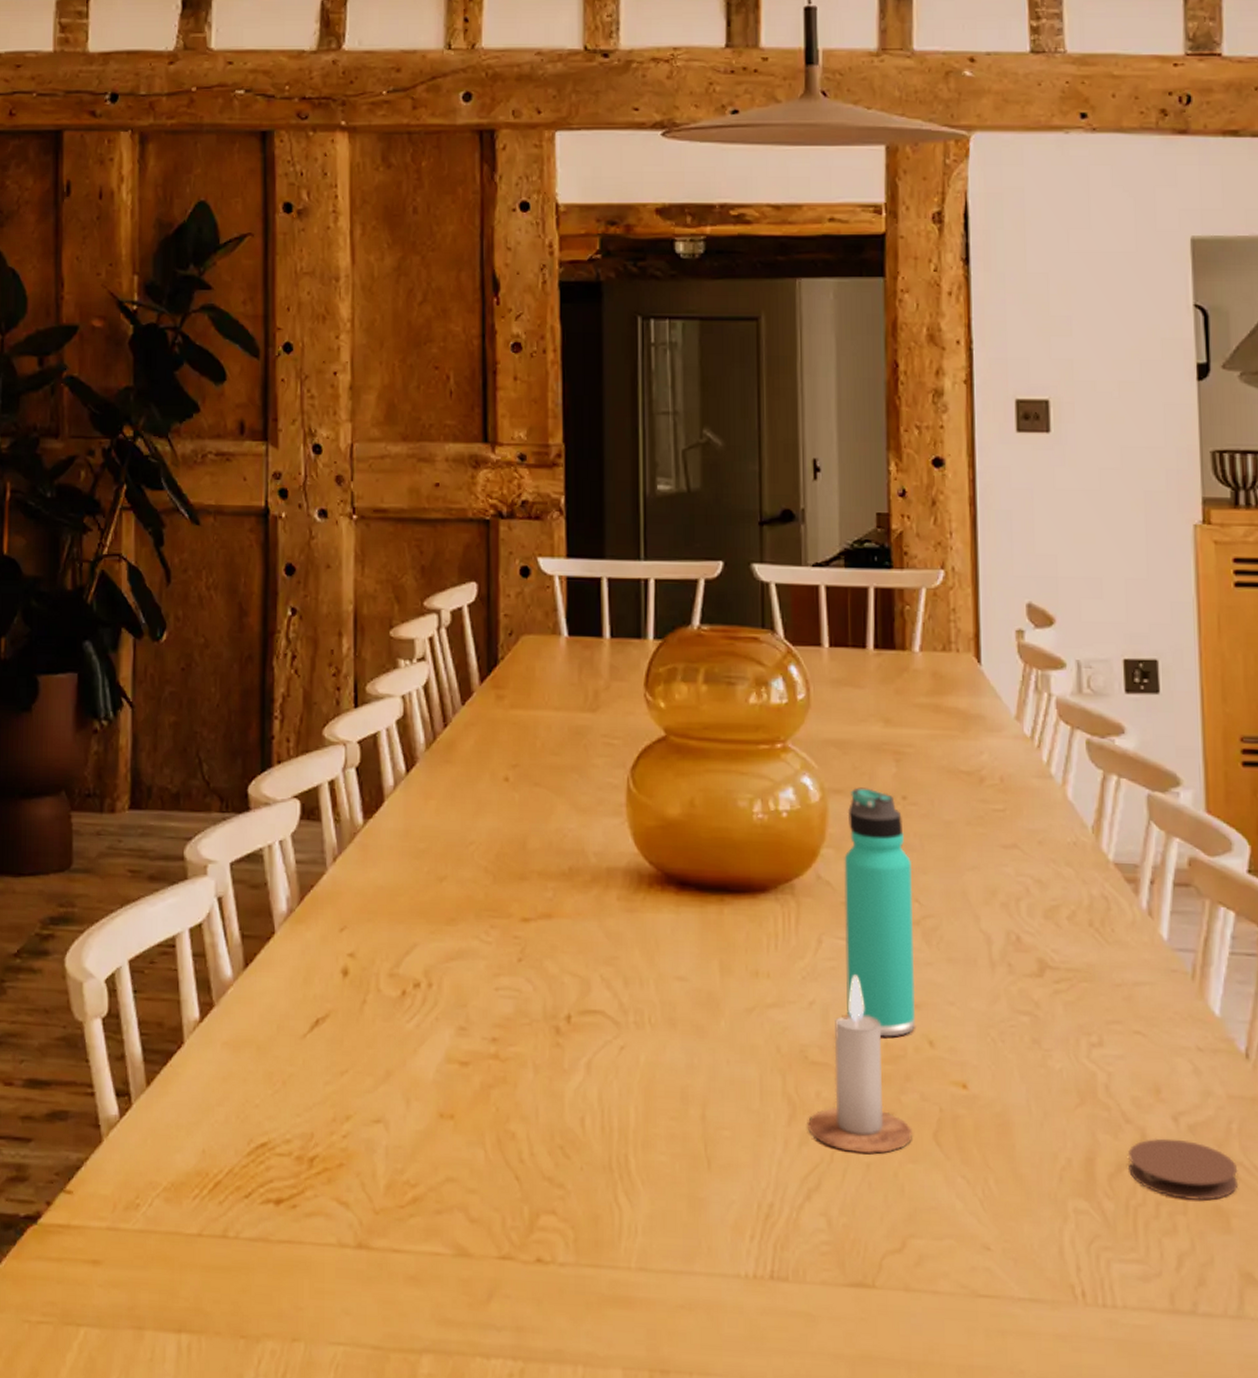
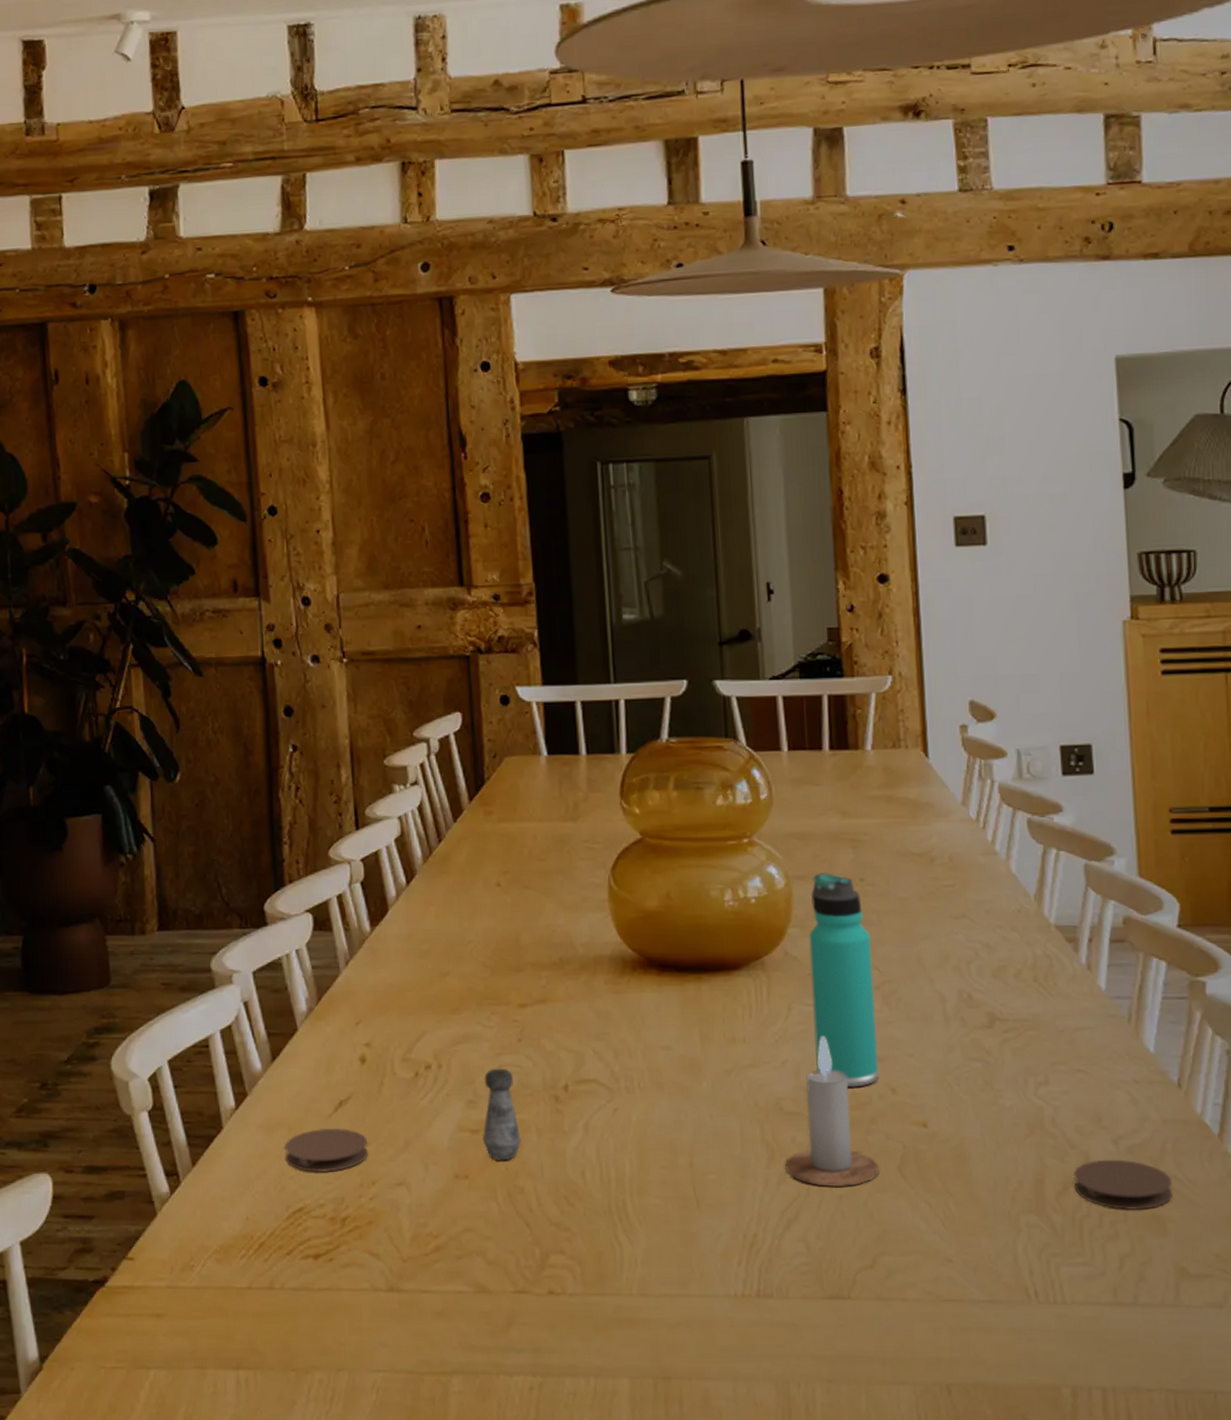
coaster: none [250,1049,344,1103] -> present [285,1128,368,1173]
salt shaker: none [472,990,516,1101] -> present [482,1068,521,1161]

